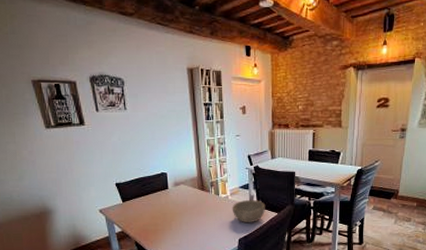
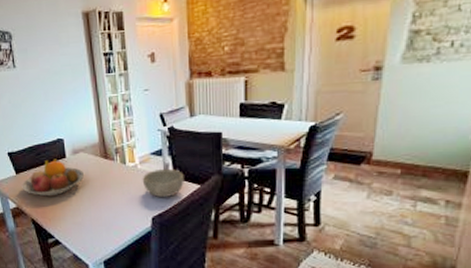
fruit bowl: none [127,189,184,222] -> present [22,159,85,197]

